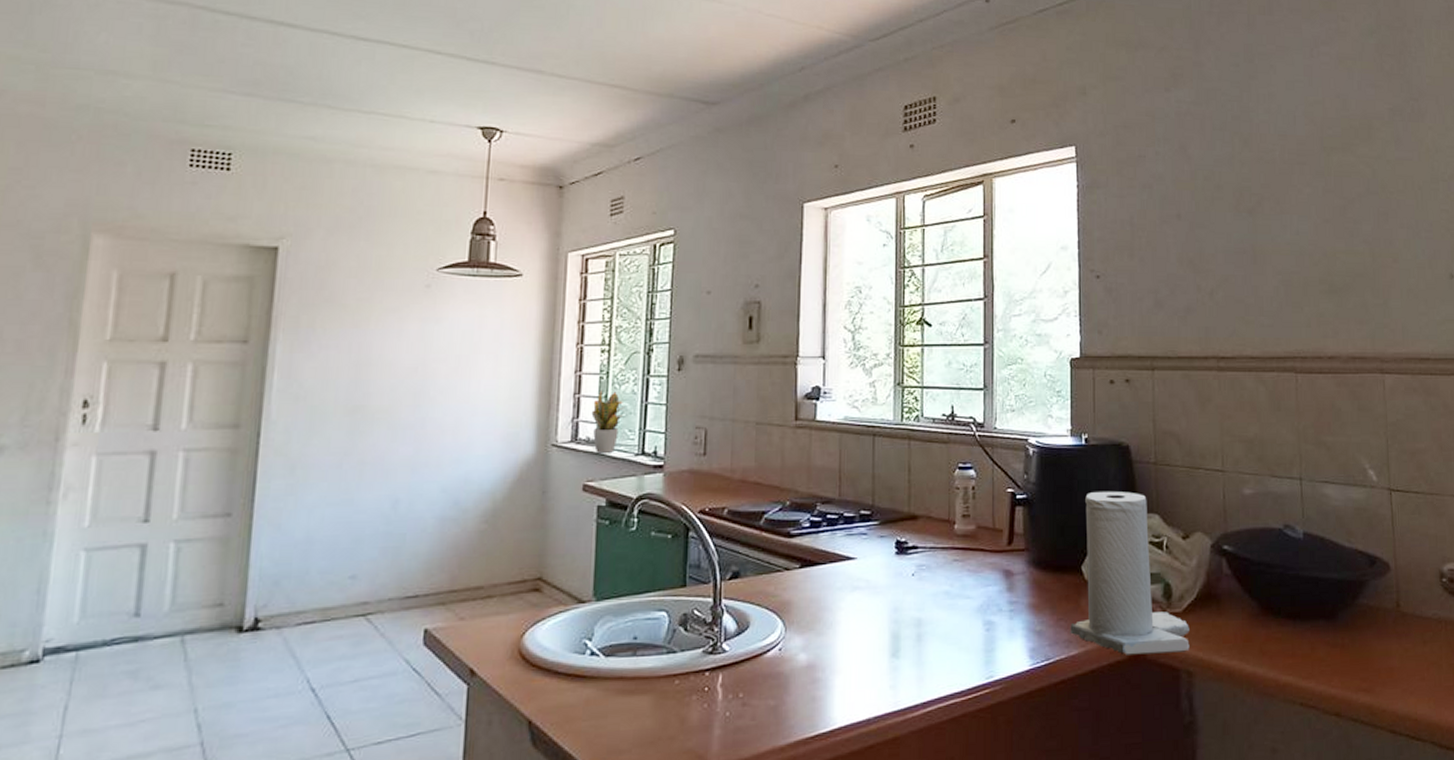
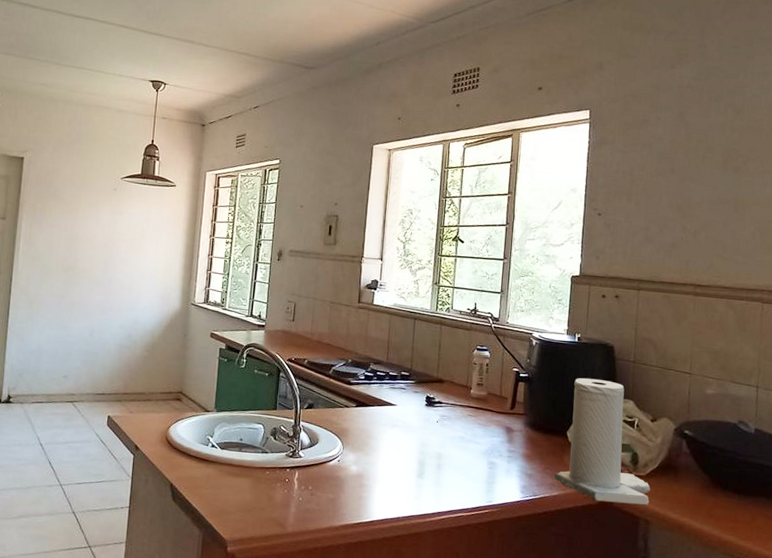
potted plant: present [591,390,624,453] -> none [218,269,240,313]

